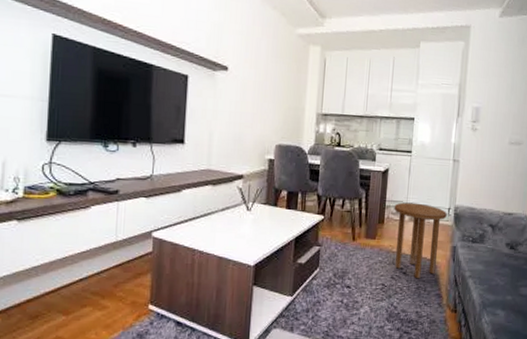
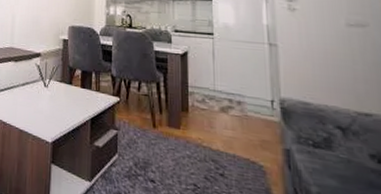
side table: present [394,202,447,279] -> none [199,89,270,186]

